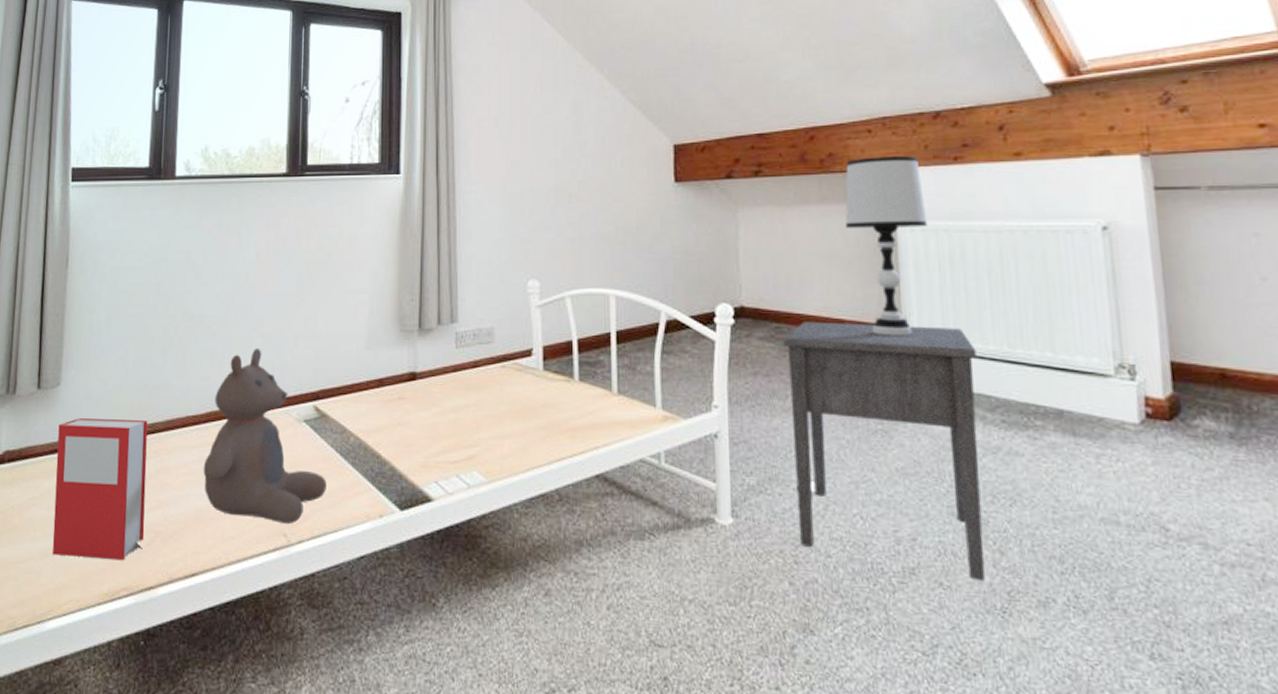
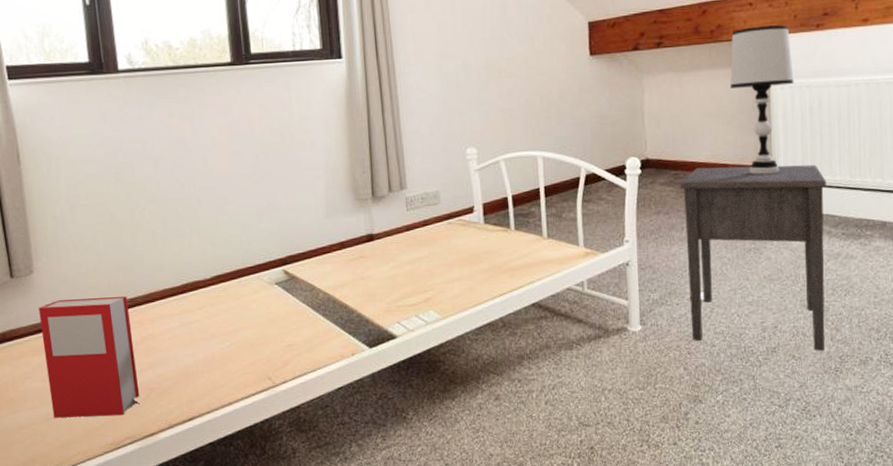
bear: present [203,347,327,524] -> none [186,224,303,369]

